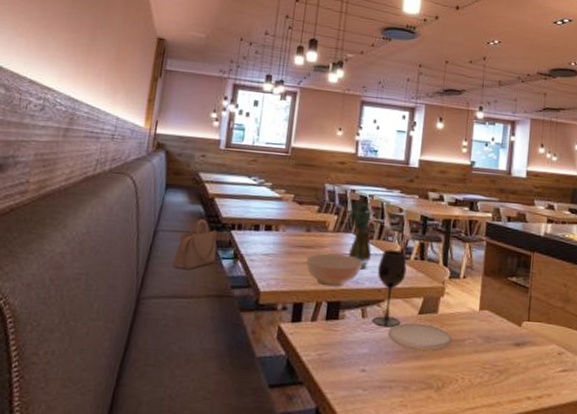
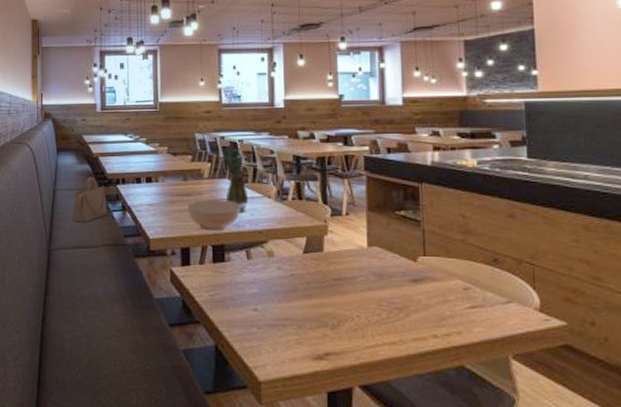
wineglass: present [372,249,407,327] -> none [256,192,286,267]
plate: present [388,323,453,351] -> none [275,263,343,289]

